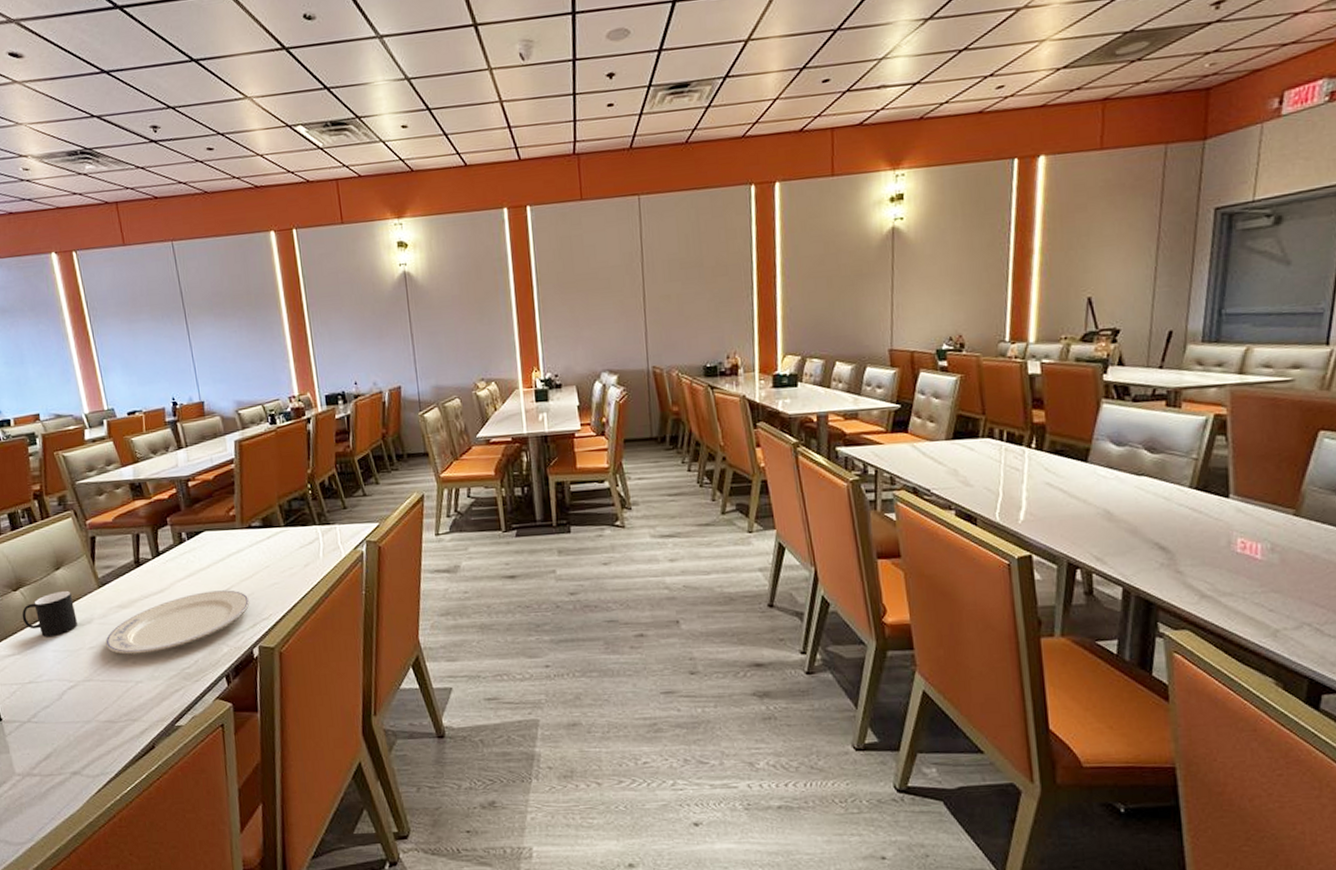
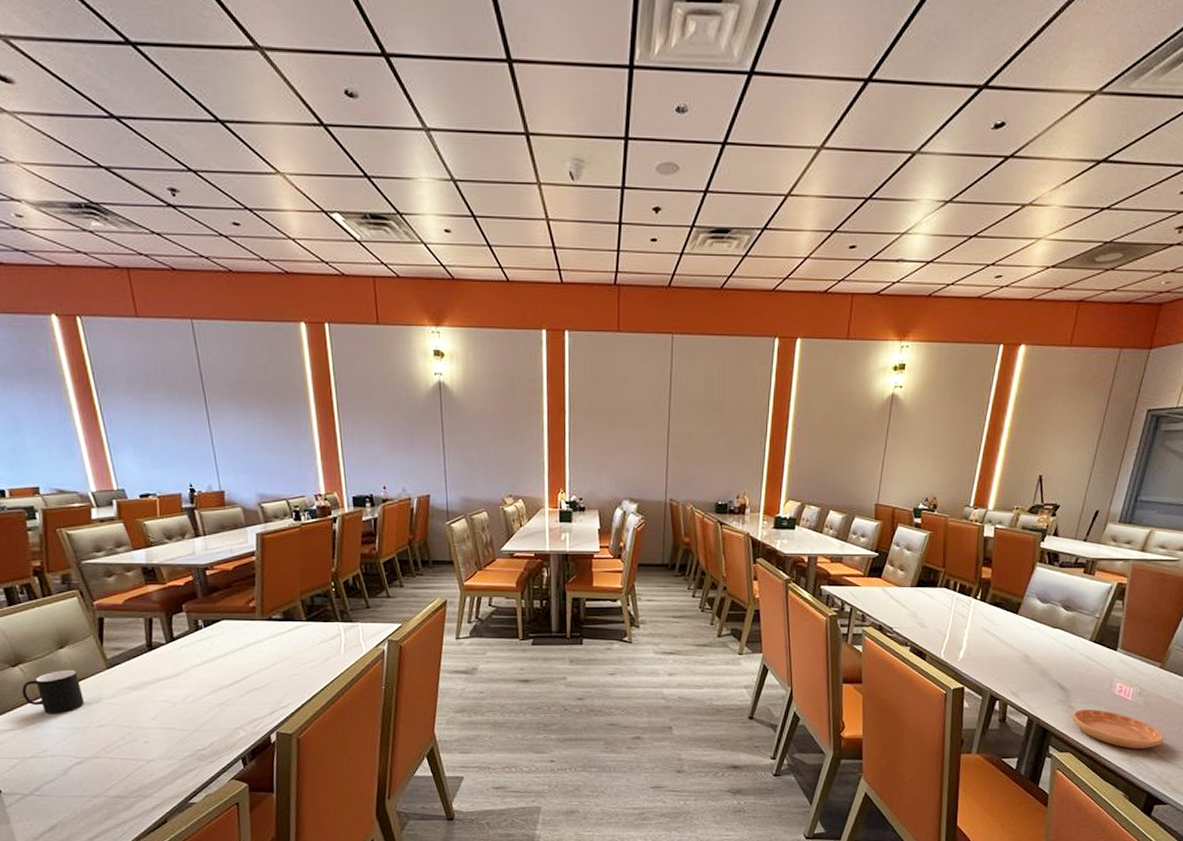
plate: present [105,590,250,655] -> none [115,678,269,735]
saucer: none [1183,572,1319,622] -> present [1073,709,1165,750]

